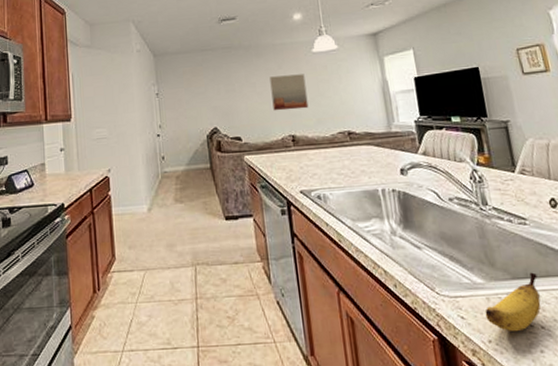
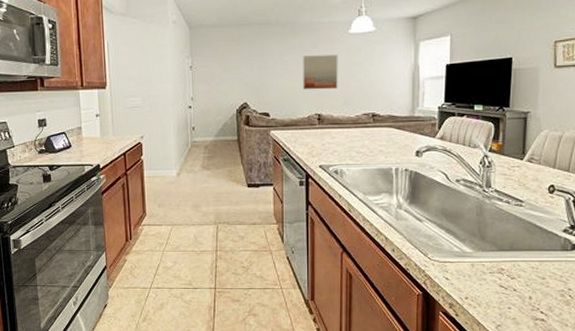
banana: present [485,272,541,332] -> none [467,246,521,292]

